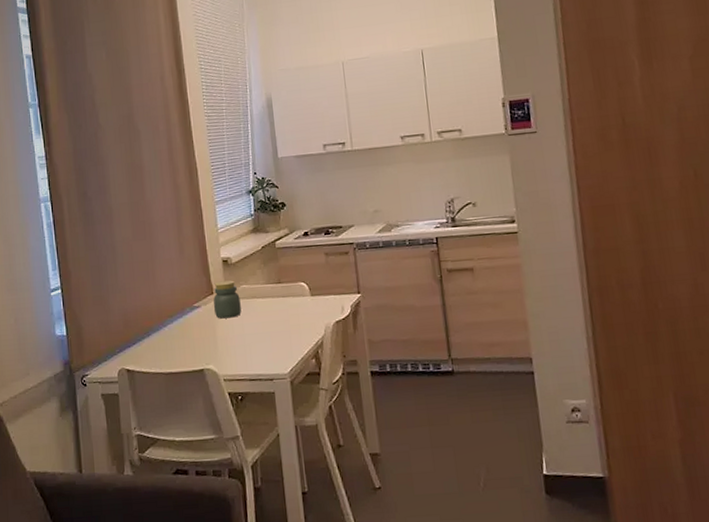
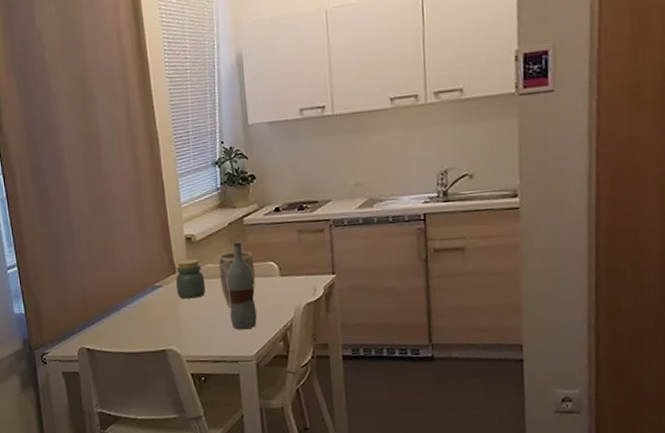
plant pot: none [253,273,288,326] -> present [218,251,256,306]
bottle: none [261,263,290,348] -> present [227,241,257,330]

